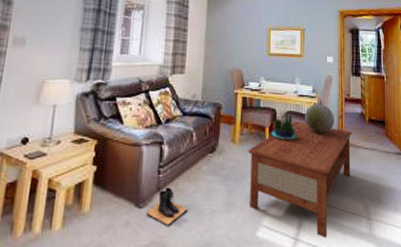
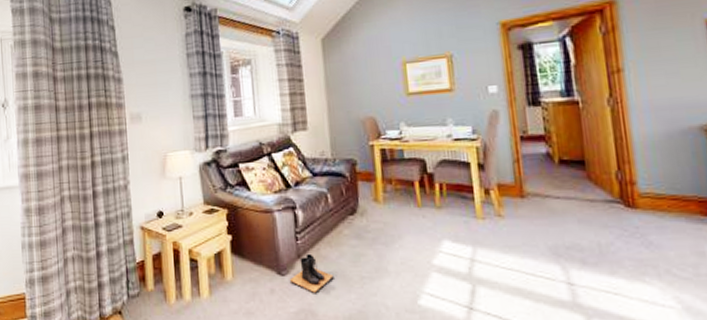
coffee table: present [247,121,353,239] -> none [395,171,539,308]
potted plant: present [270,114,298,140] -> none [421,164,458,195]
decorative sphere: present [304,103,334,134] -> none [463,146,508,184]

